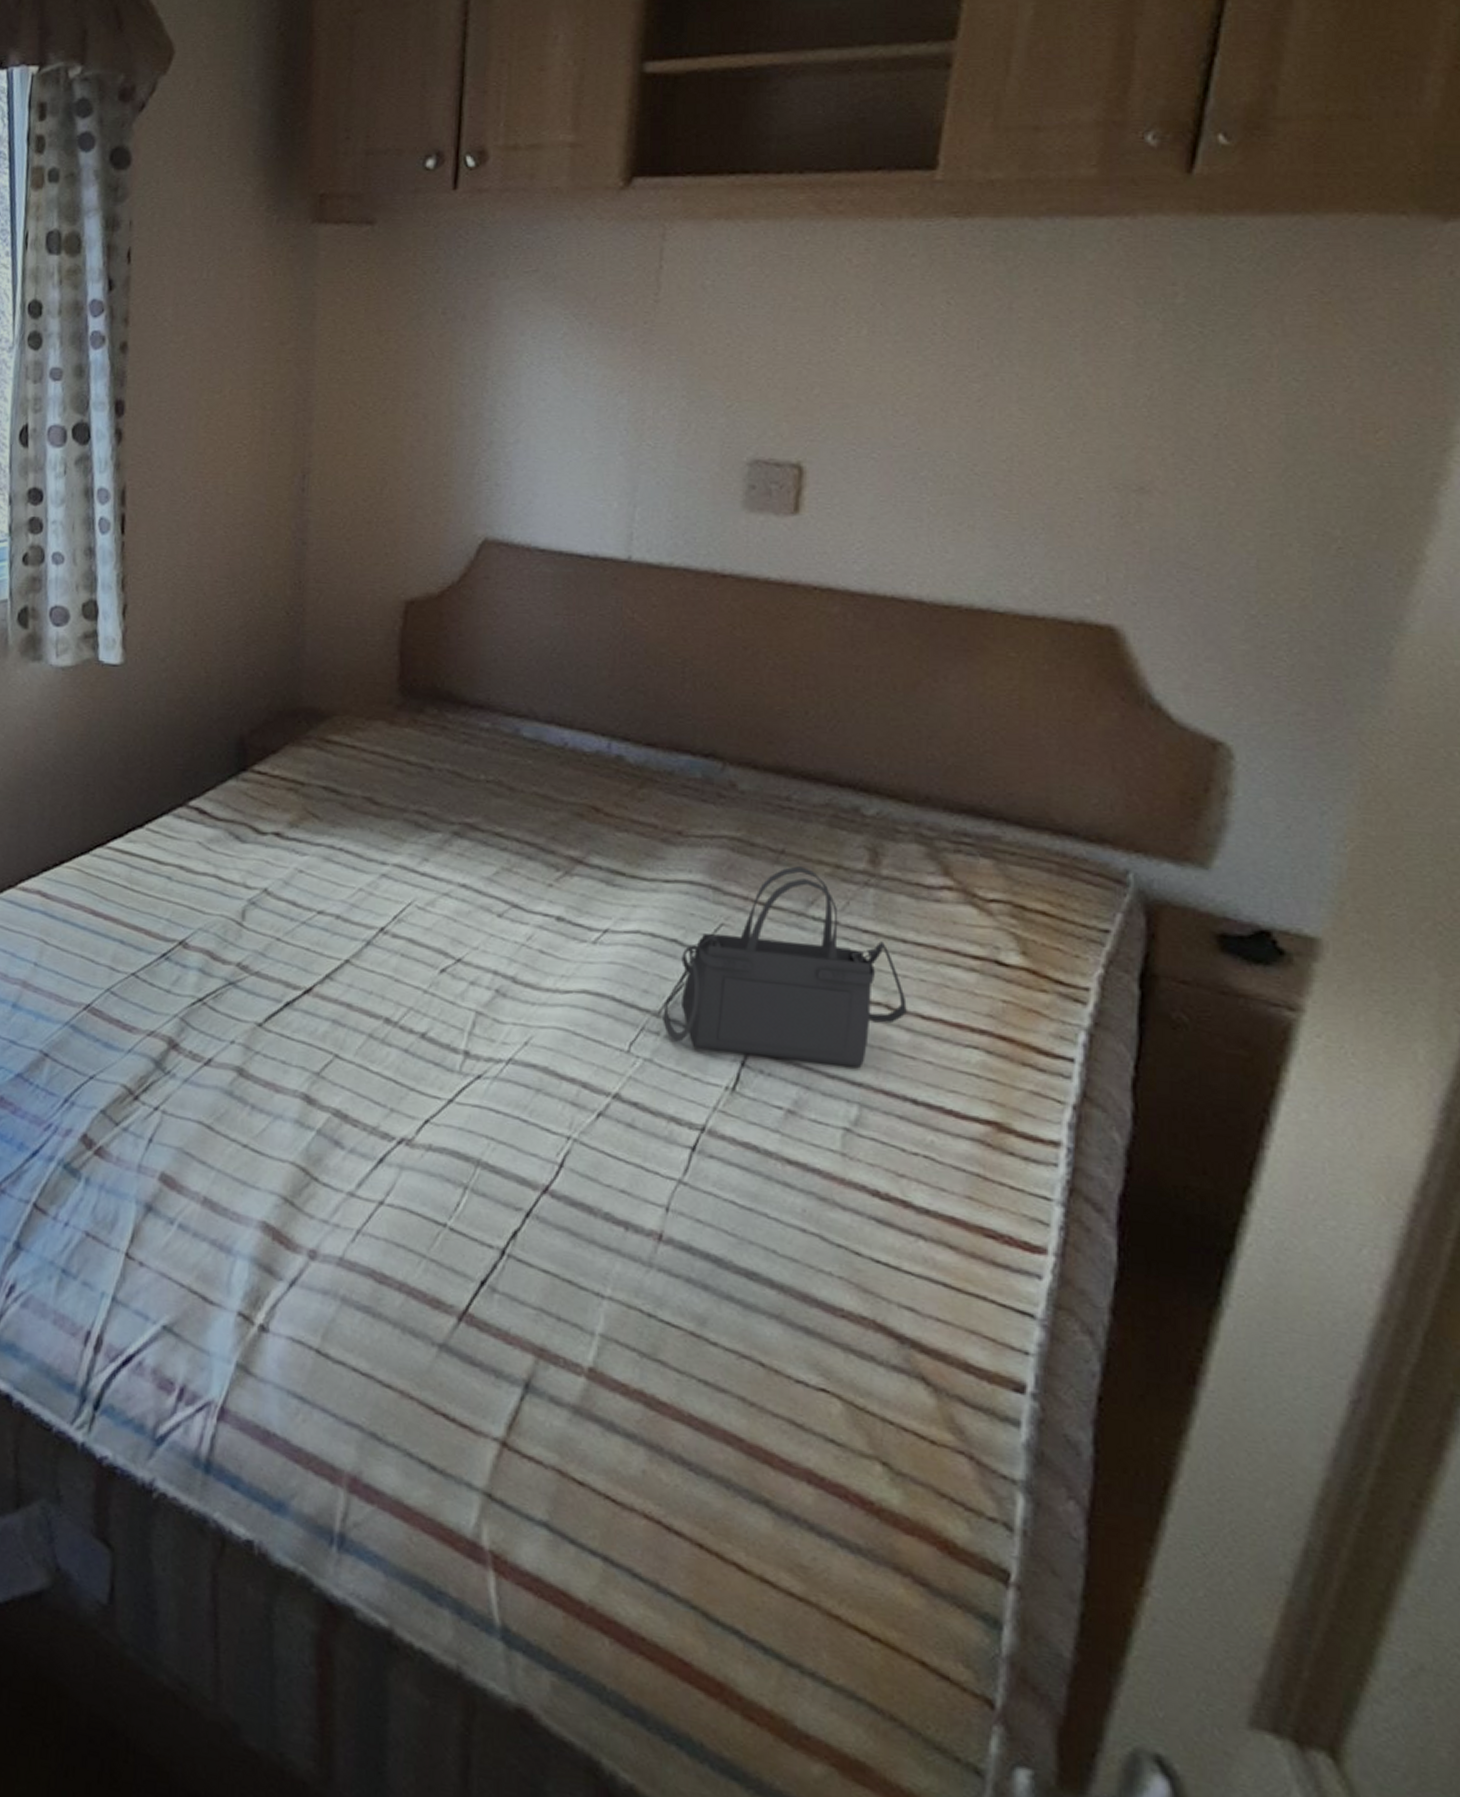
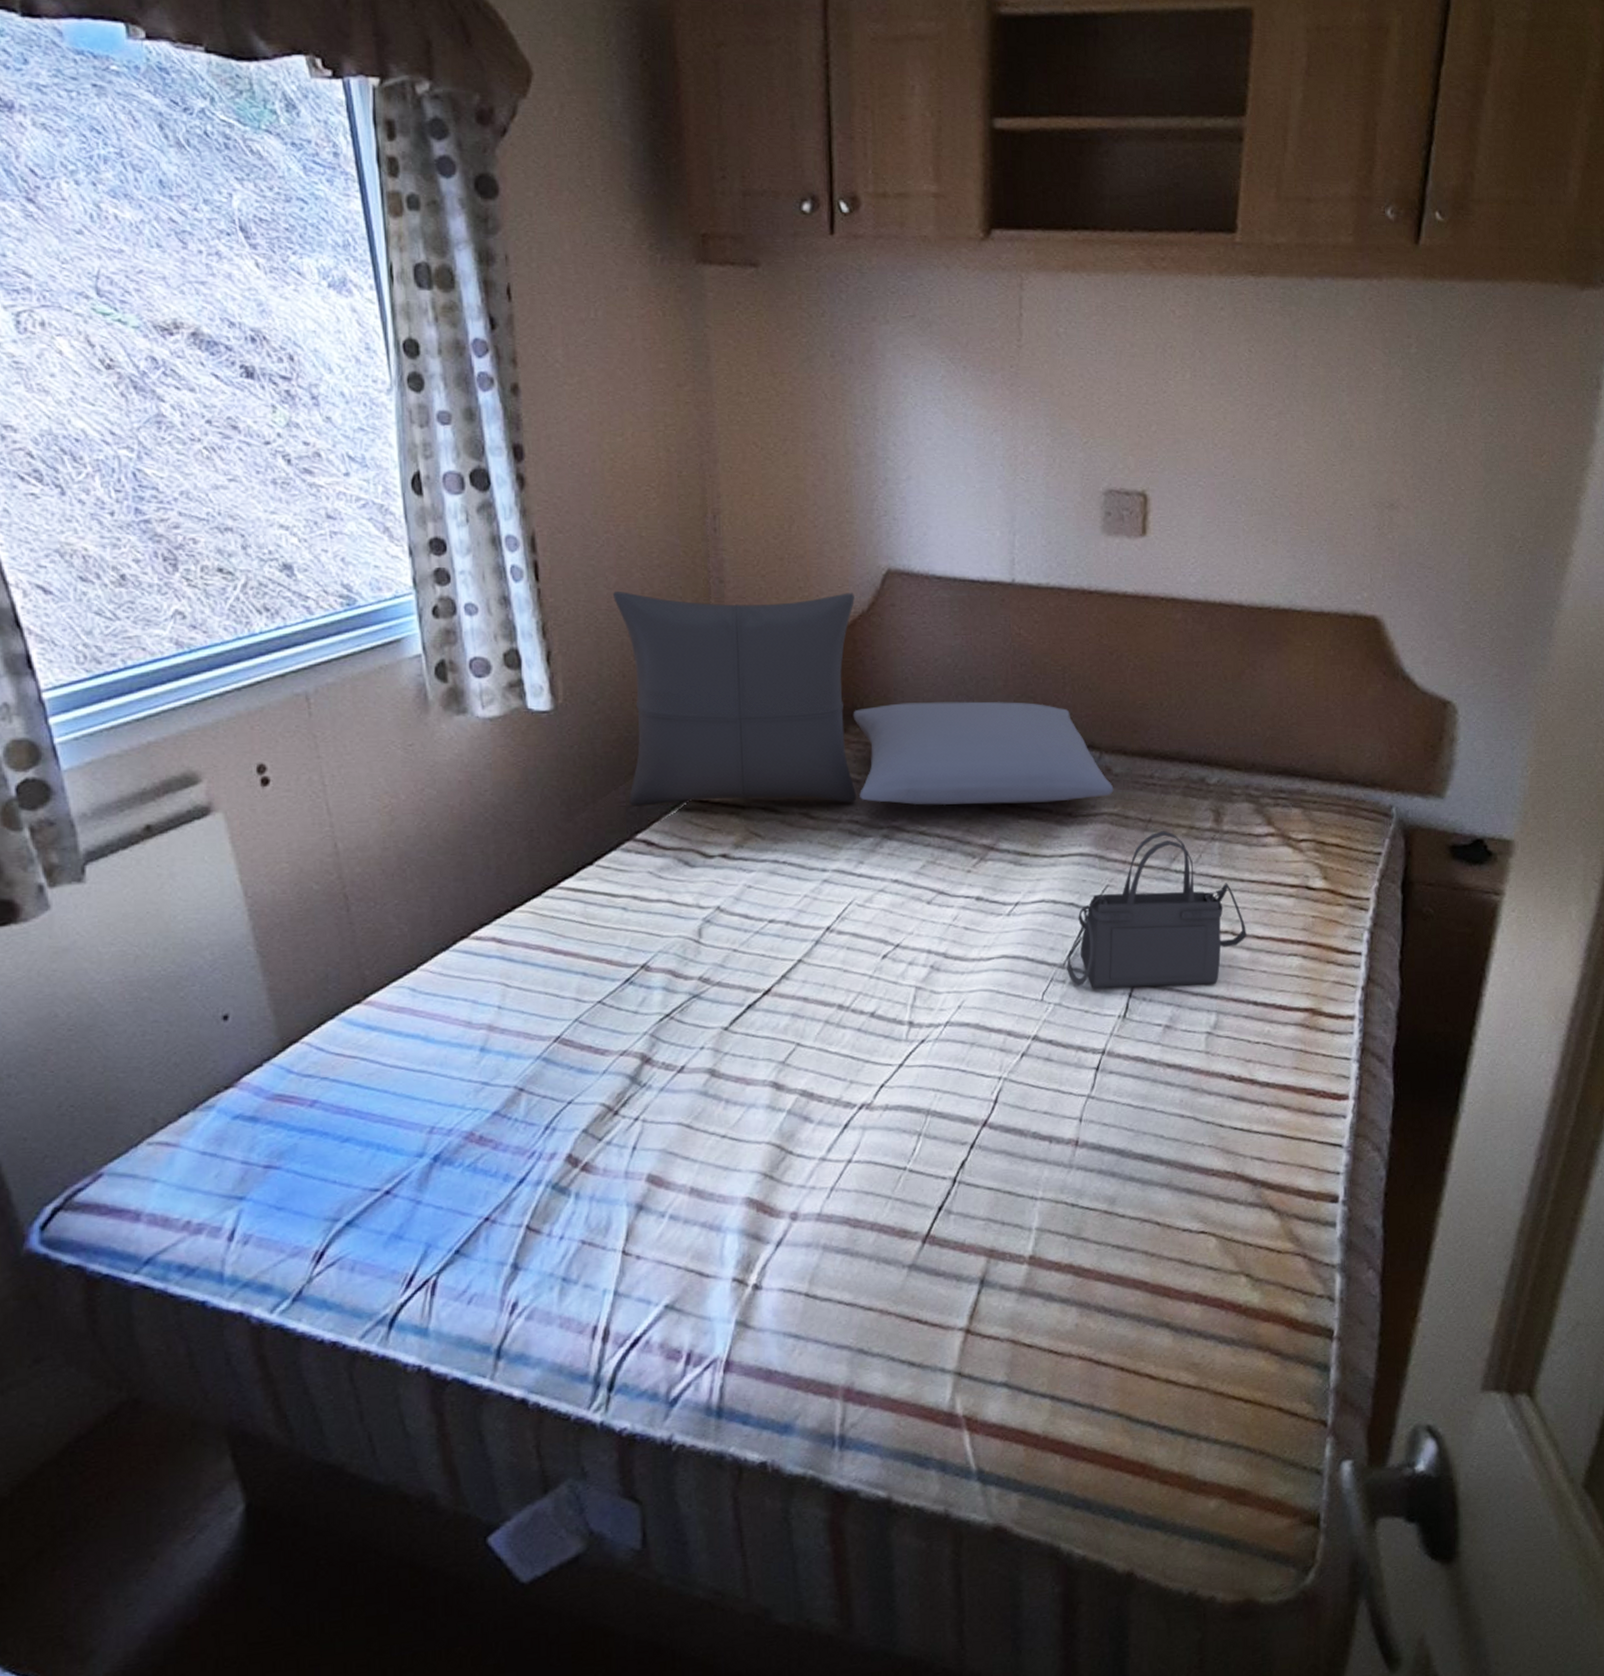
pillow: none [187,548,445,792] -> present [613,592,857,807]
pillow: none [431,686,738,817] -> present [853,701,1114,805]

